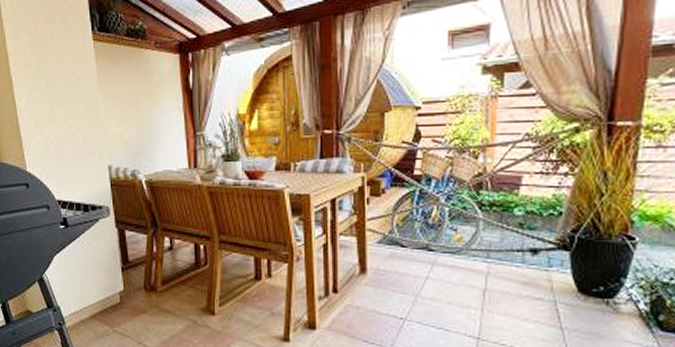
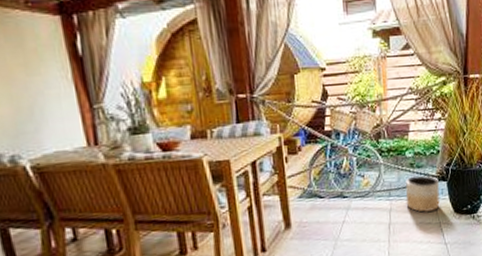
planter: none [509,238,559,286] -> present [405,175,441,213]

